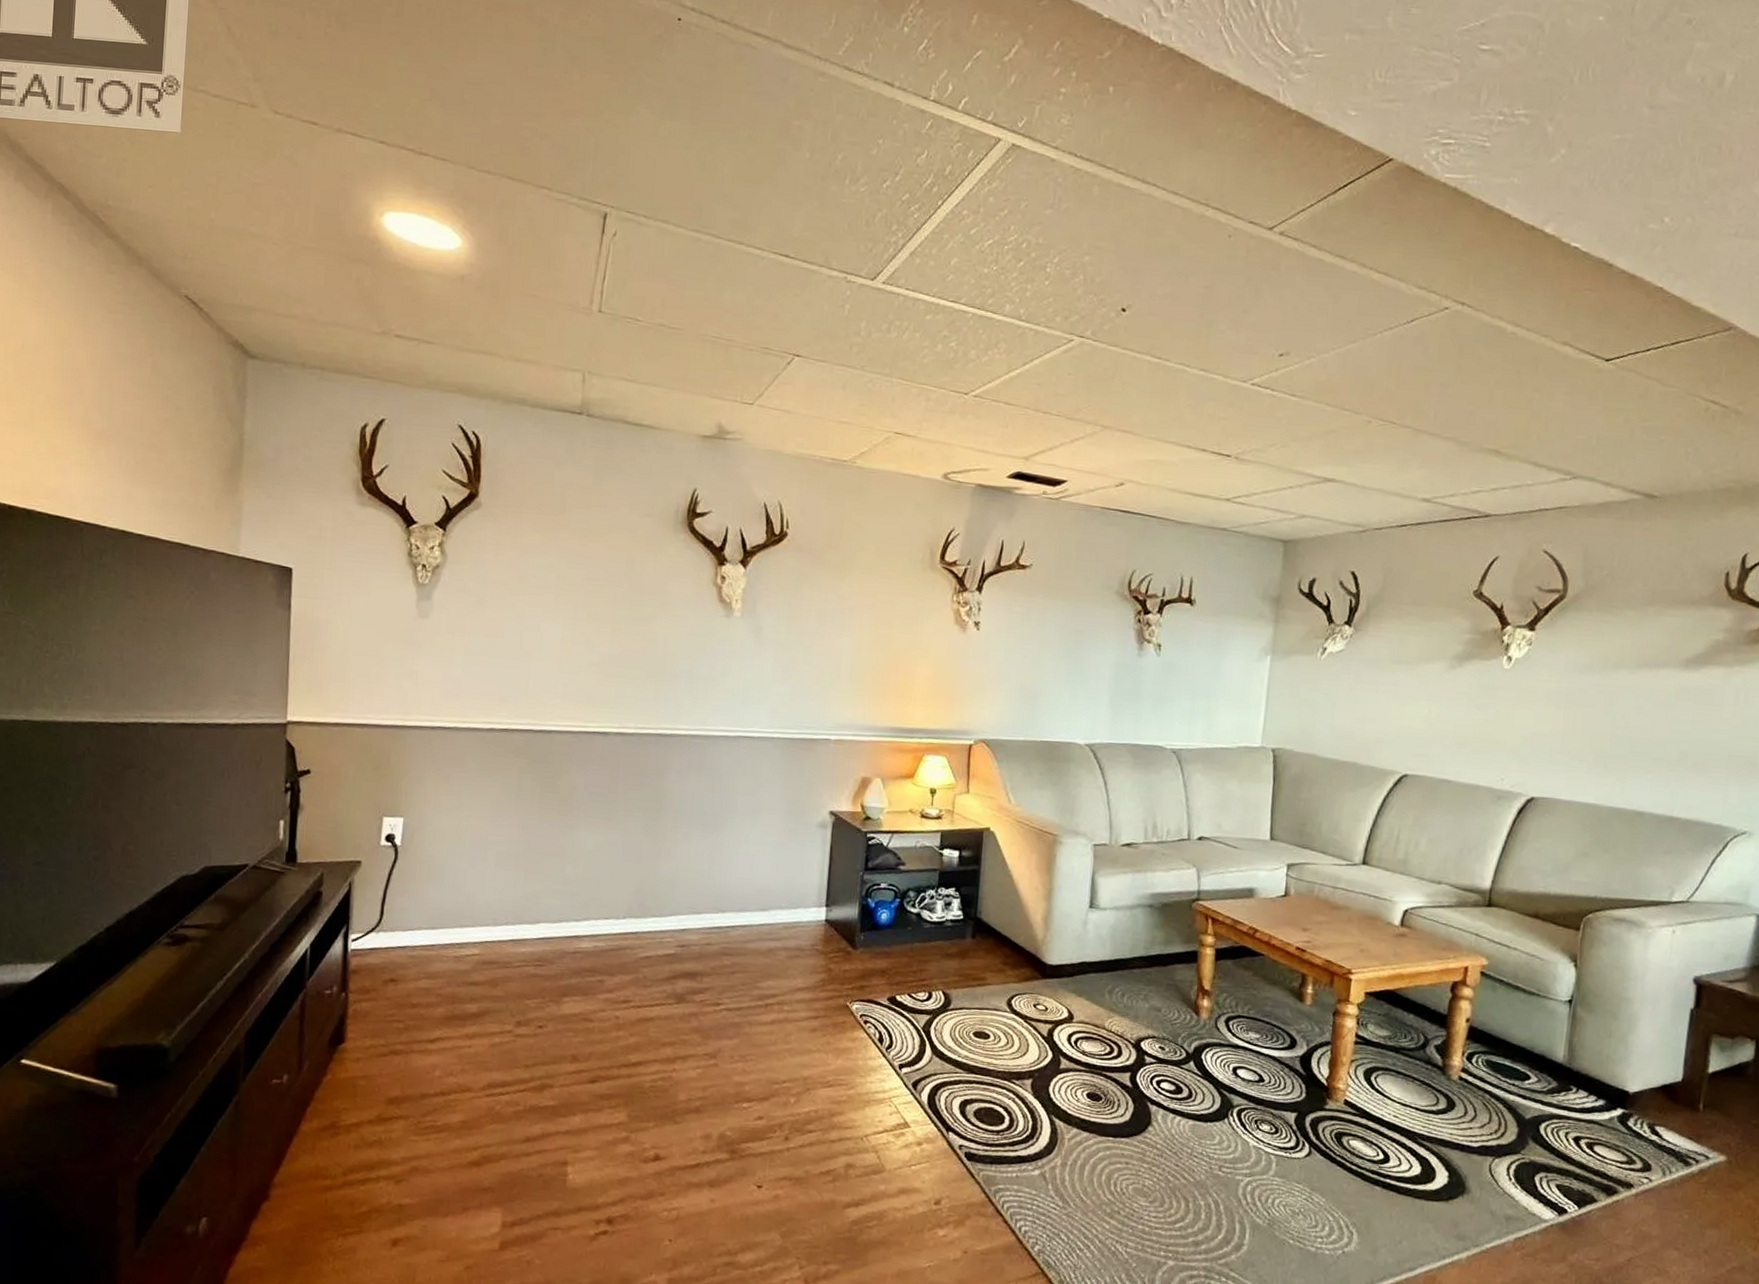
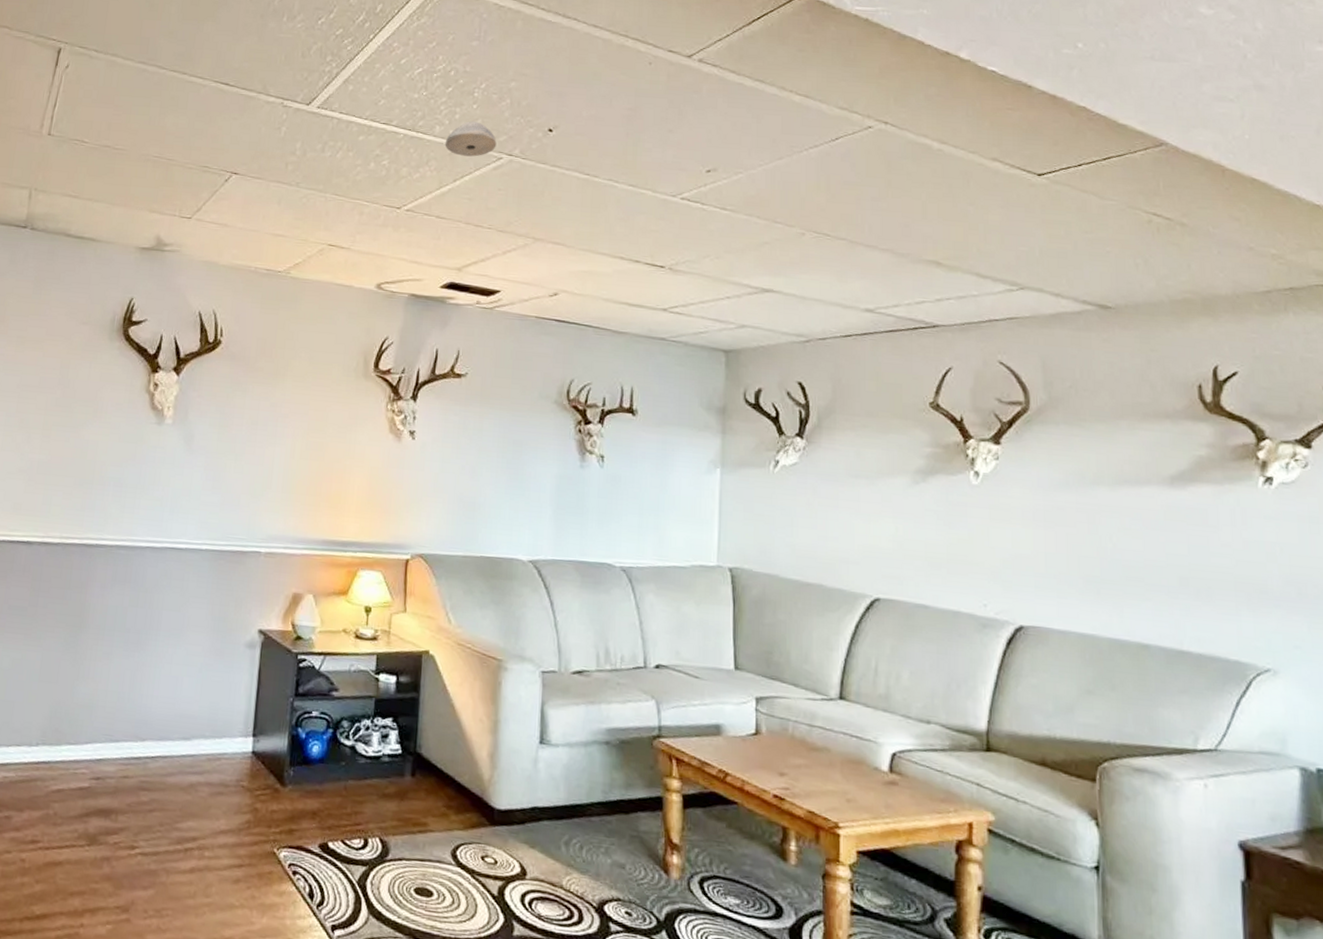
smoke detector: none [1014,299,1068,339] -> present [445,121,497,157]

